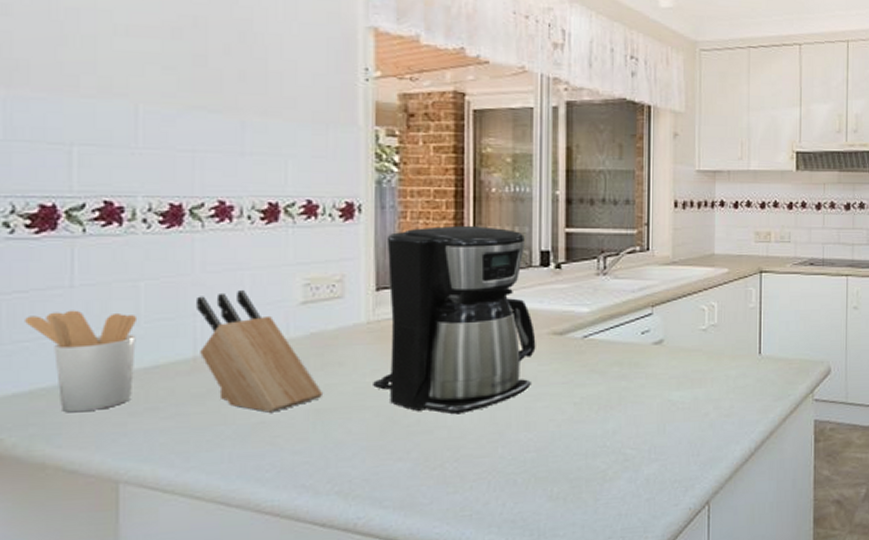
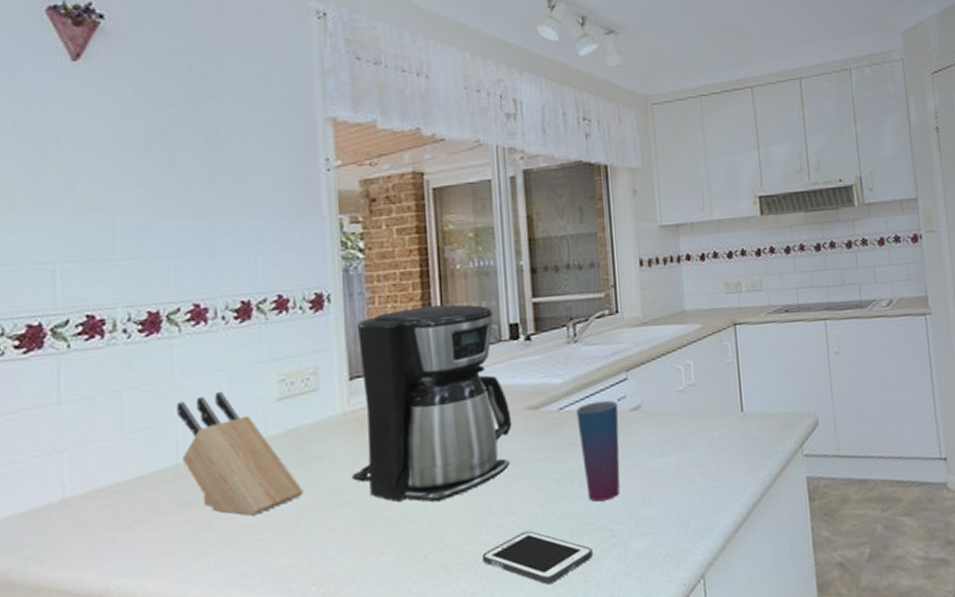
utensil holder: present [25,310,138,413] -> none [16,426,122,532]
cell phone: none [497,448,605,499] -> present [482,531,593,584]
cup: none [600,332,641,427] -> present [576,400,620,502]

